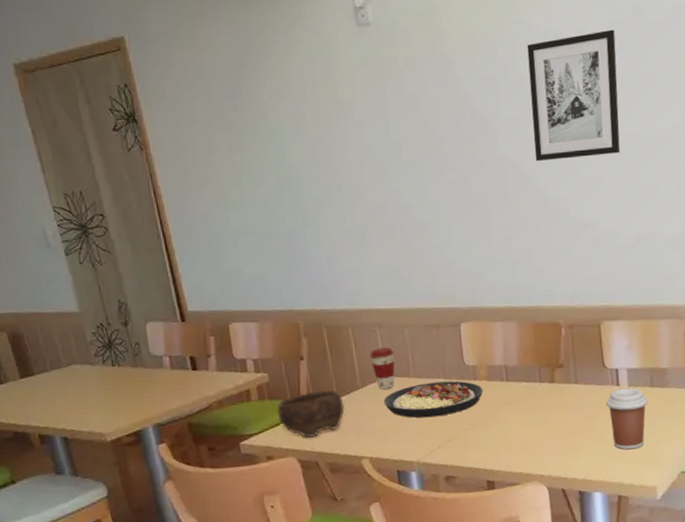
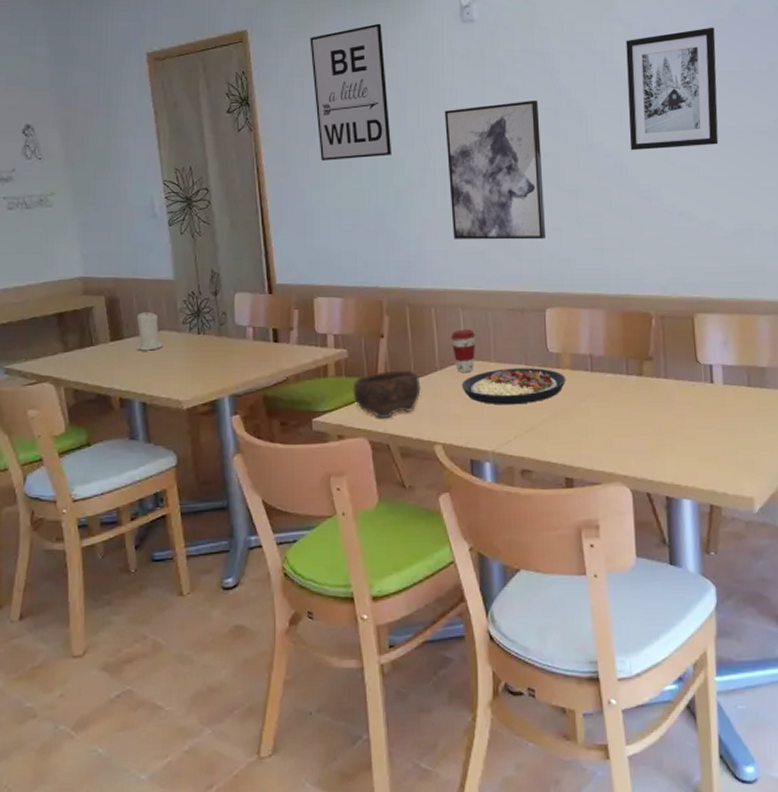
candle: none [45,345,78,386] -> present [136,311,163,351]
wall art: none [195,27,296,180] -> present [310,23,392,160]
wall art: none [345,111,457,258] -> present [444,101,546,240]
coffee cup: present [605,387,648,450] -> none [697,386,745,454]

